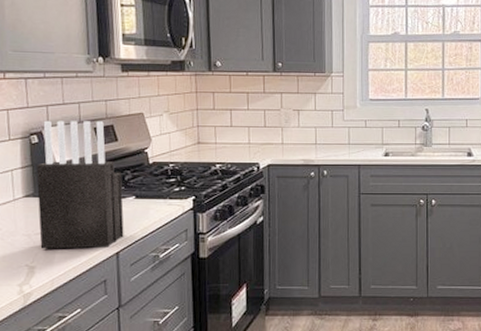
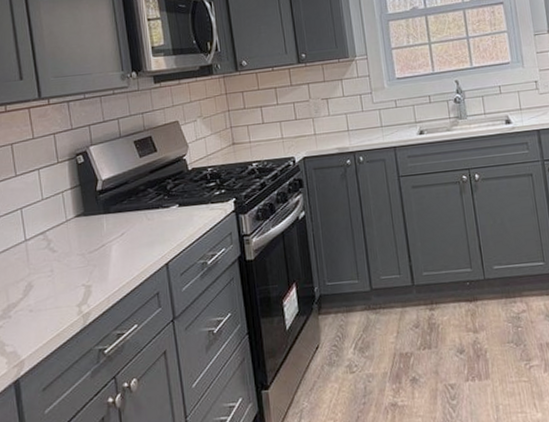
knife block: present [36,120,124,249] -> none [85,134,172,267]

